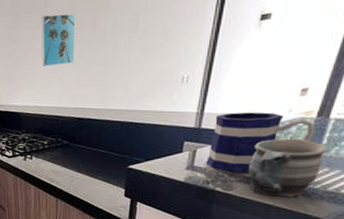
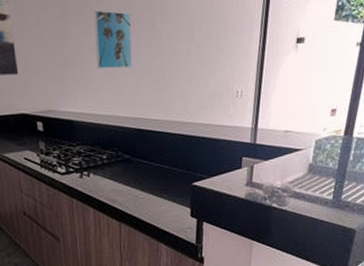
mug: present [206,111,315,173] -> none [262,128,343,189]
mug: present [247,138,327,198] -> none [297,155,354,212]

